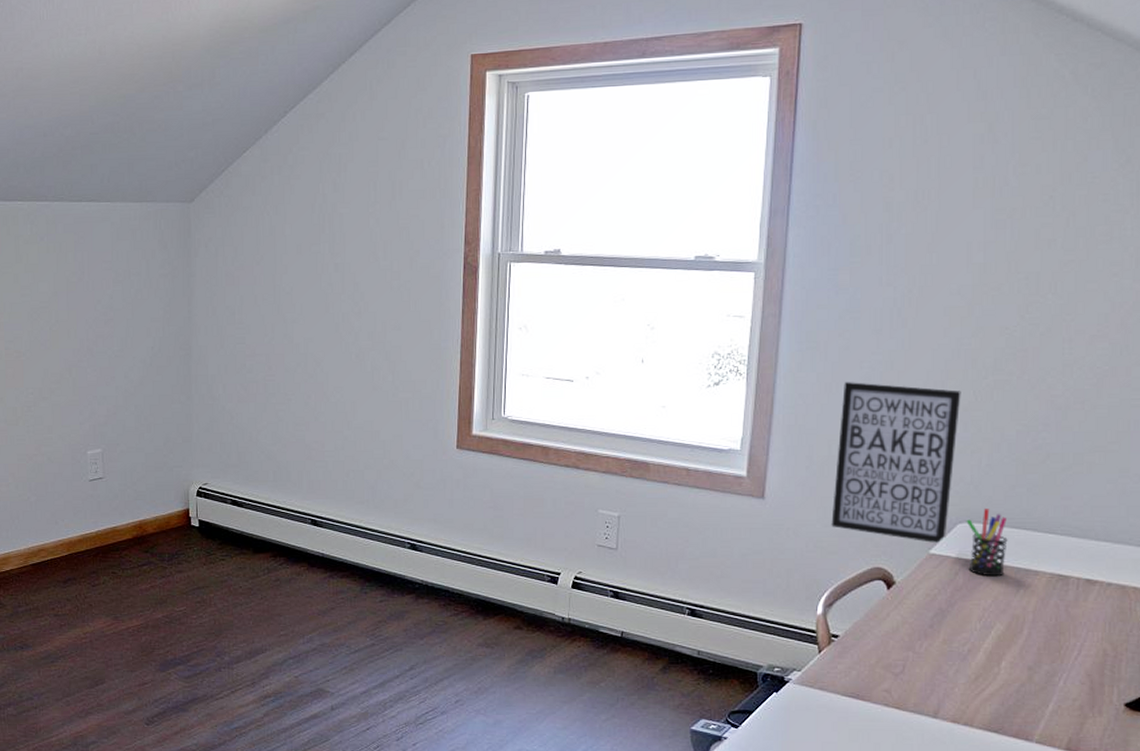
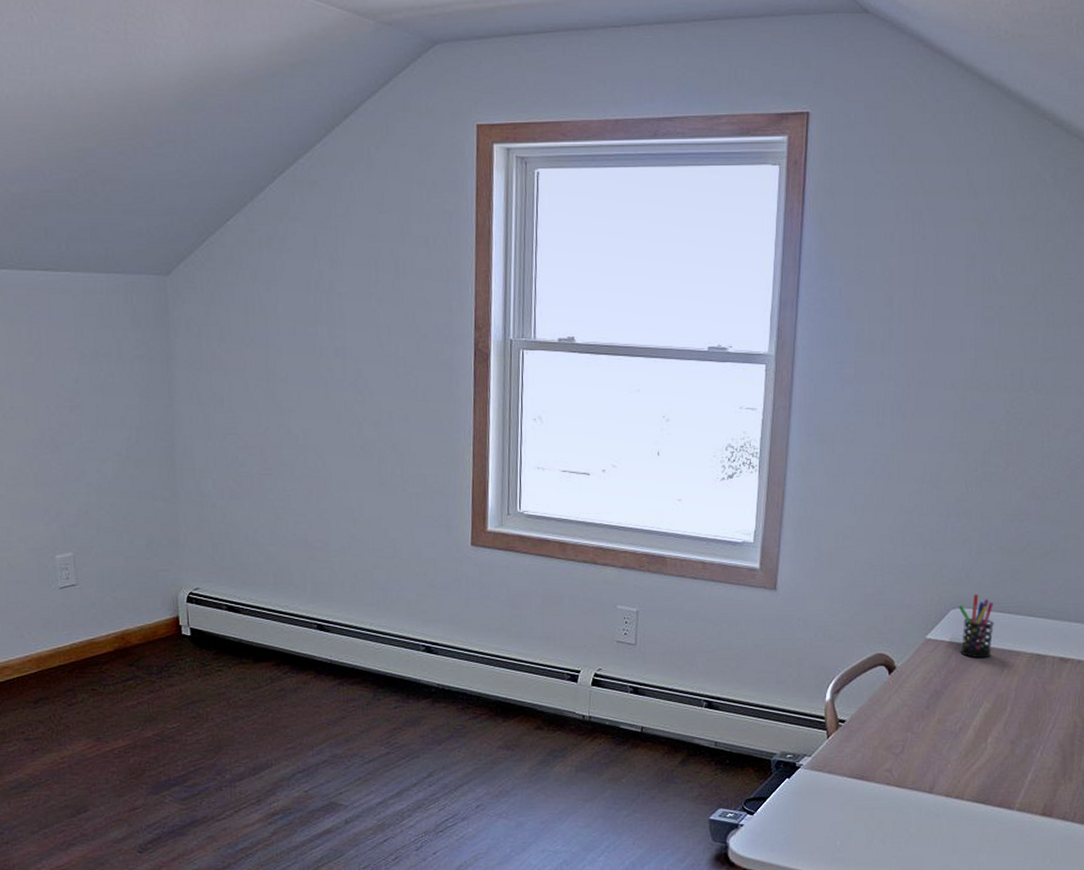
wall art: present [831,382,961,543] -> none [838,474,954,628]

